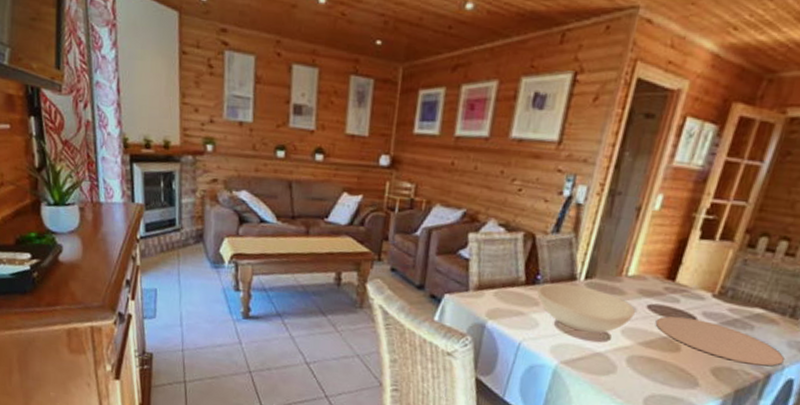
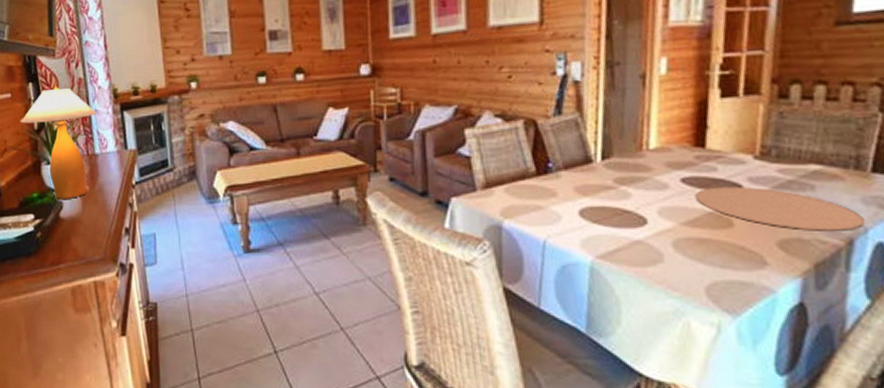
table lamp: none [19,117,104,244] -> present [20,79,97,200]
bowl: present [536,283,635,333] -> none [550,168,668,219]

